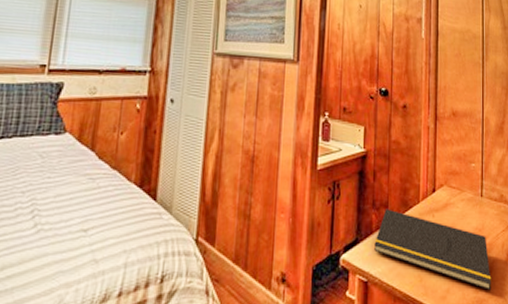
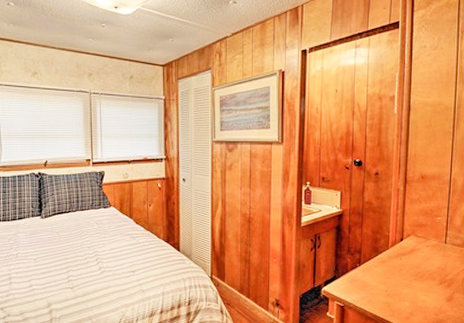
notepad: present [374,209,492,291] -> none [349,254,451,314]

